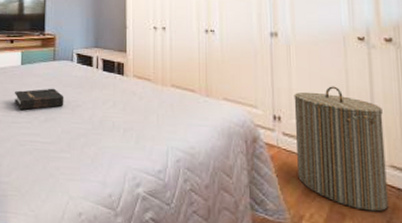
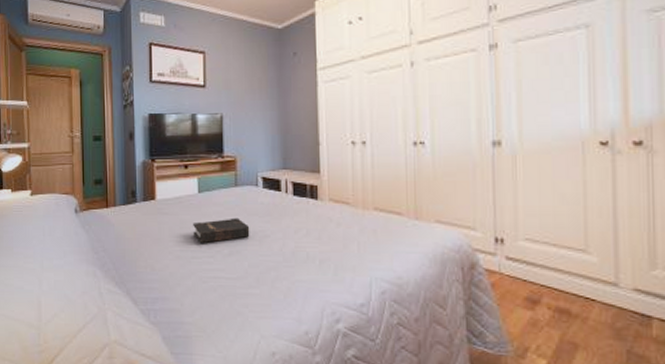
laundry hamper: present [294,86,388,212] -> none [520,201,629,341]

